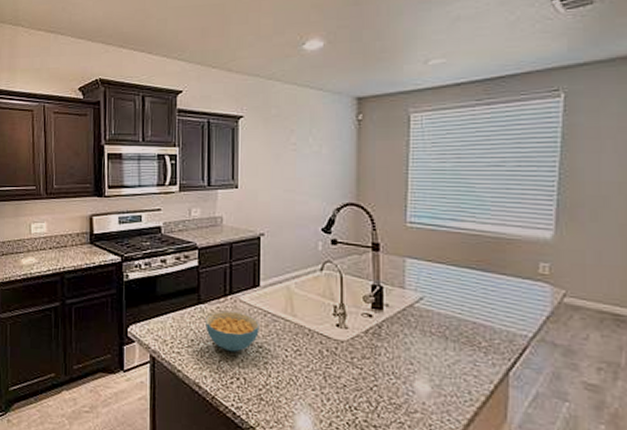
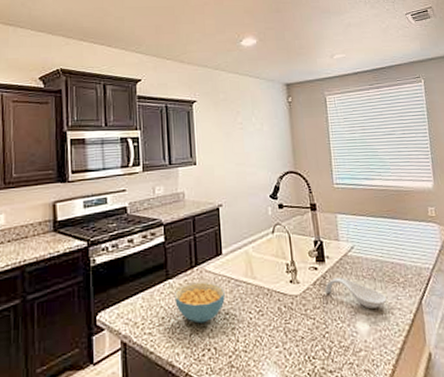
spoon rest: none [378,329,459,371] -> present [324,278,387,309]

